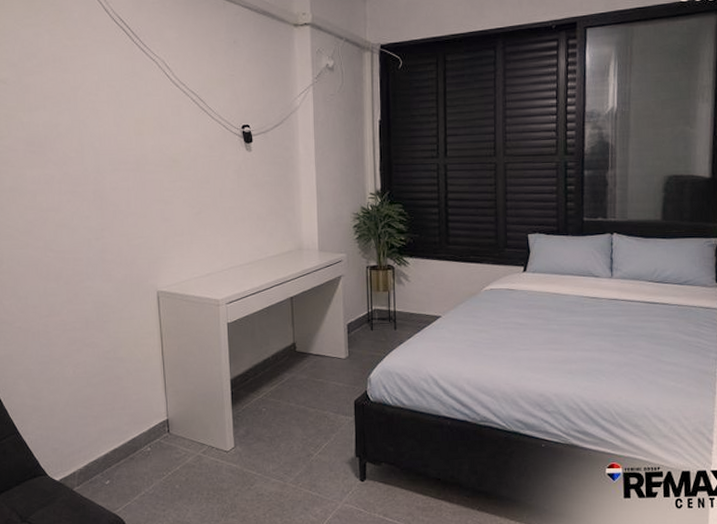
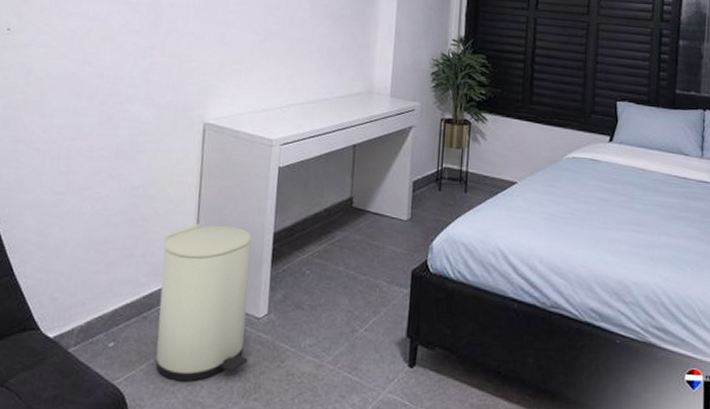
pedal bin: none [137,377,223,507] -> present [155,224,252,382]

